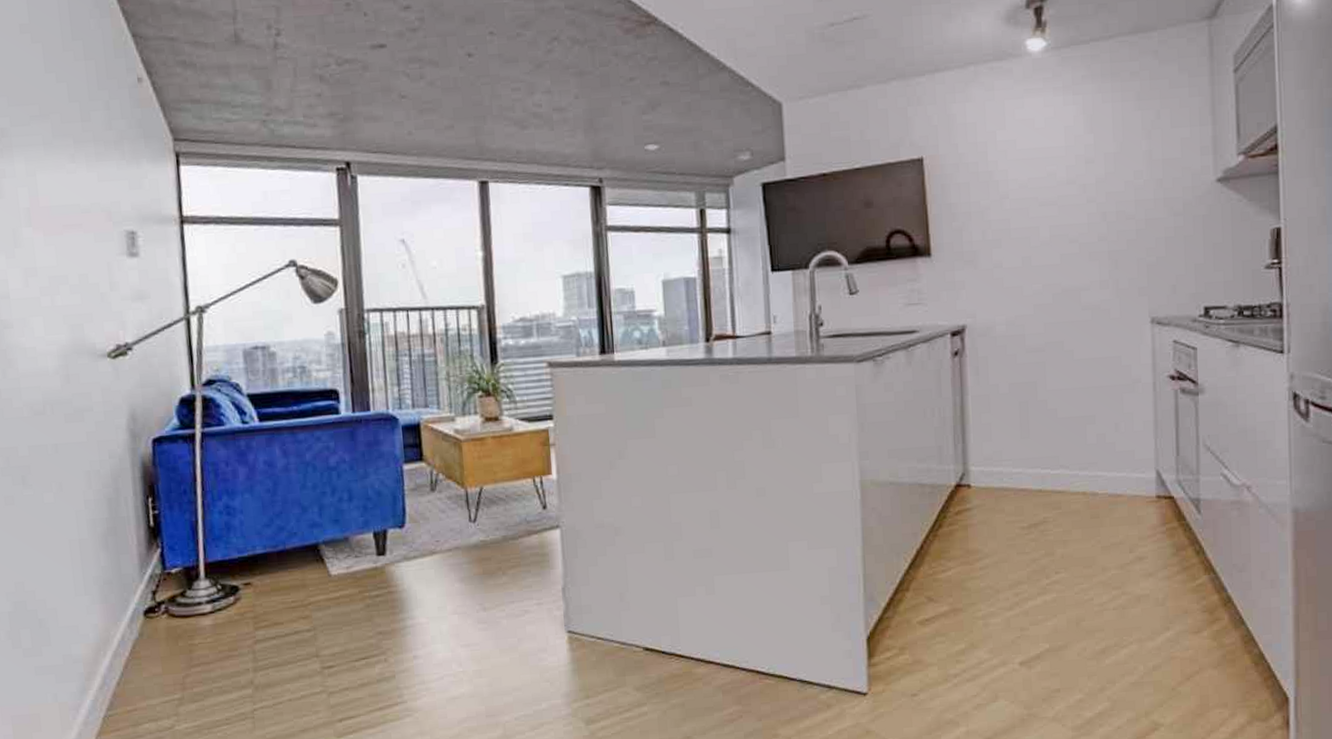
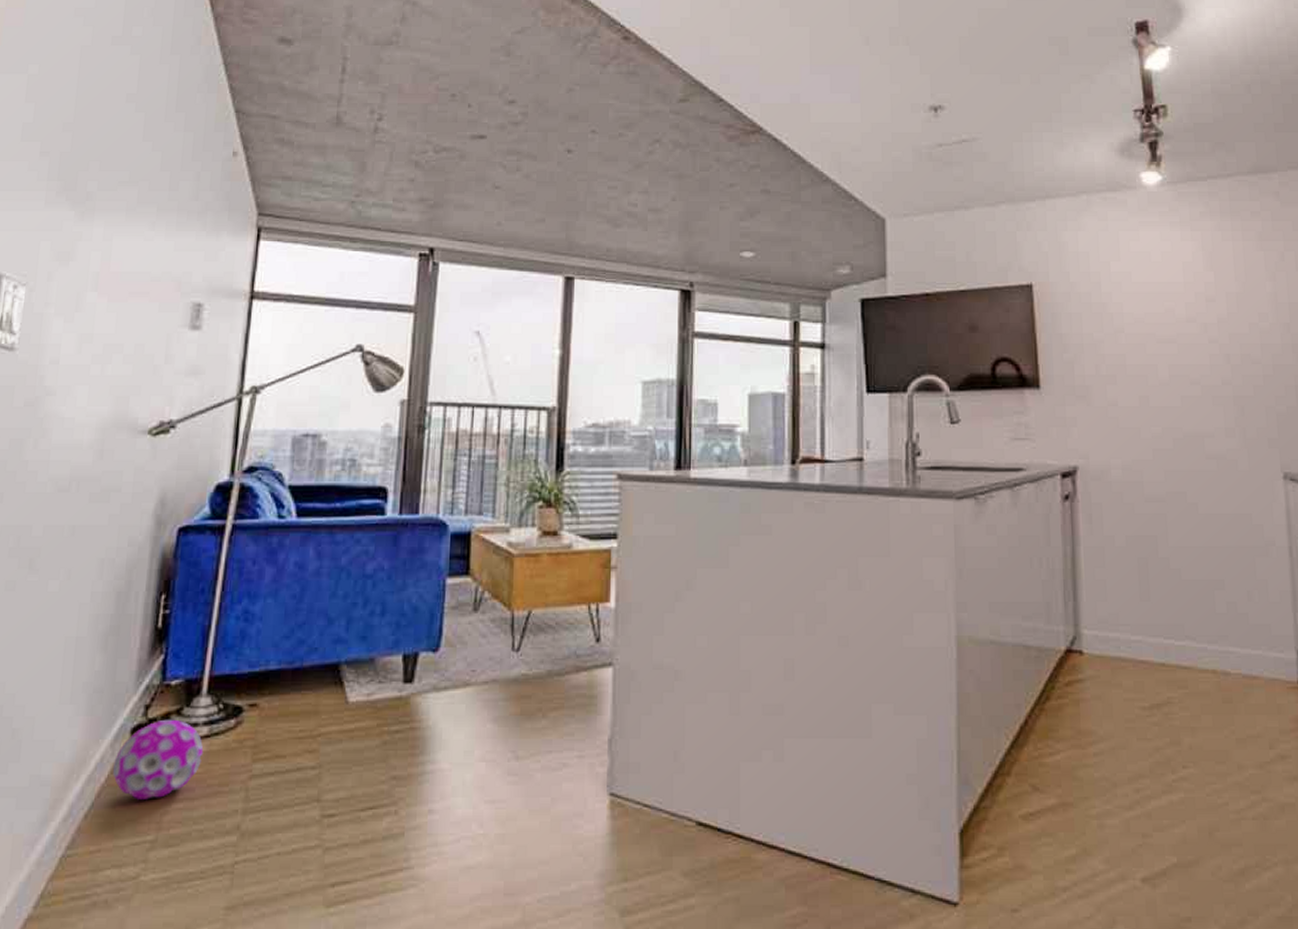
decorative ball: none [133,600,211,667] -> present [112,719,204,800]

